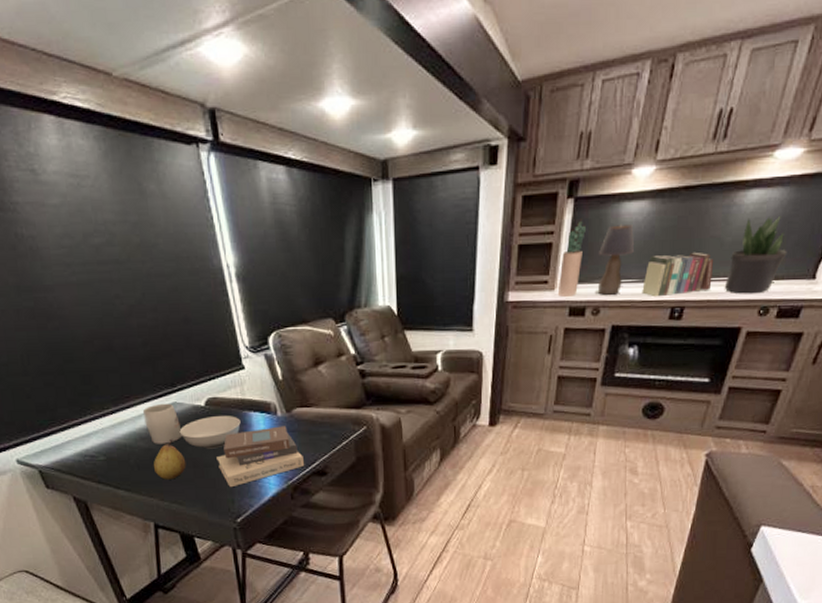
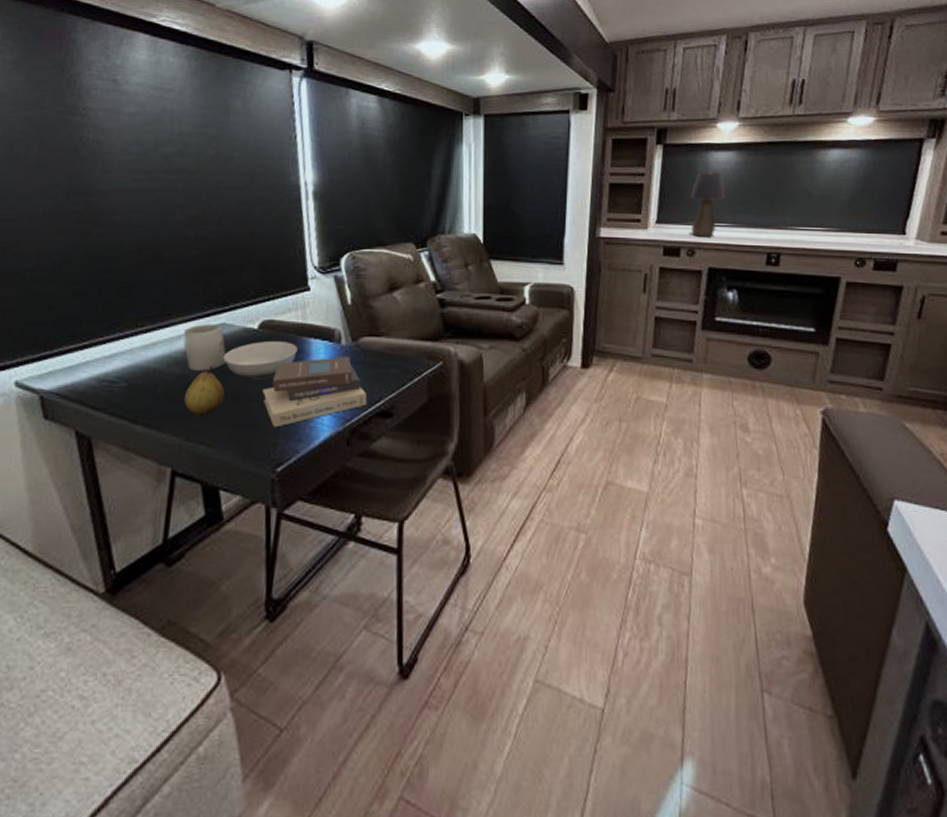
vase: present [557,217,586,297] -> none [650,162,676,236]
books: present [642,252,714,297] -> none [736,201,805,243]
planter: present [724,216,787,294] -> none [817,174,874,245]

